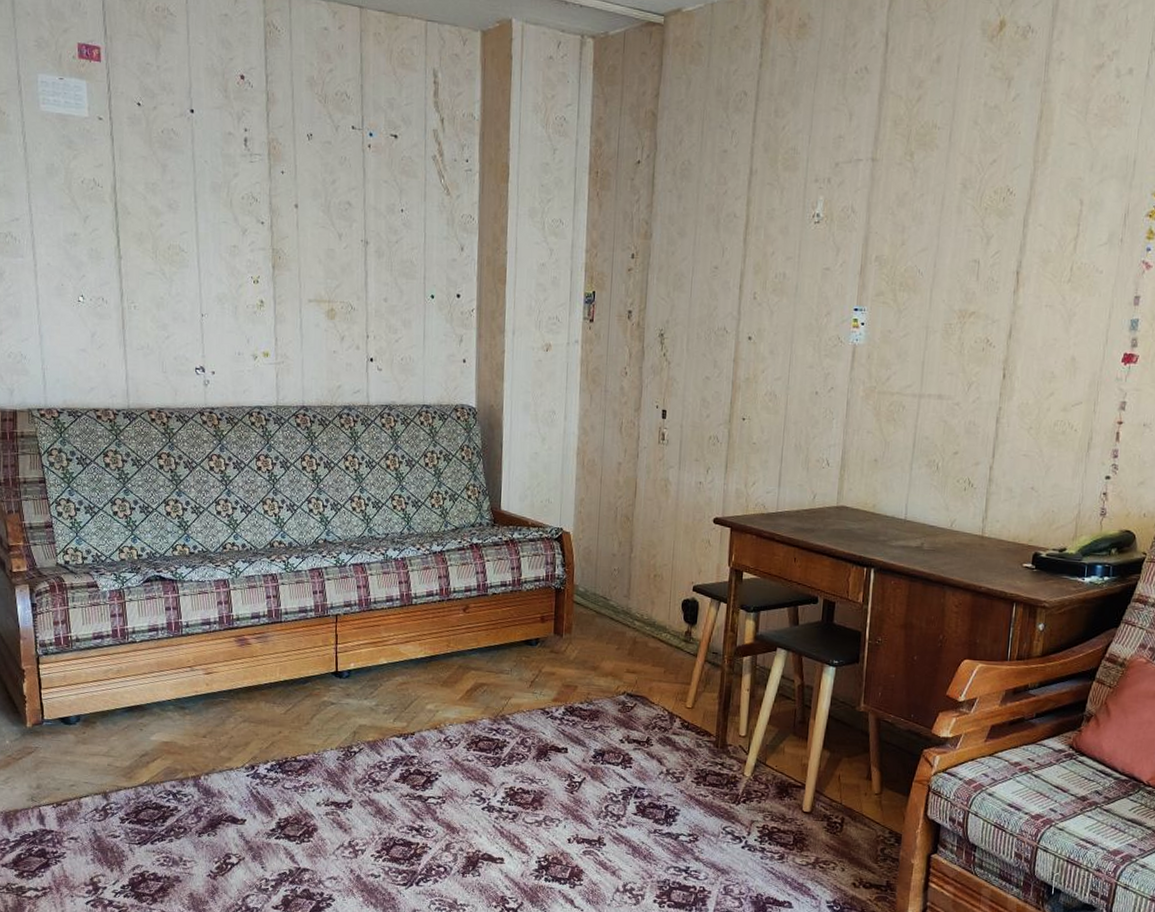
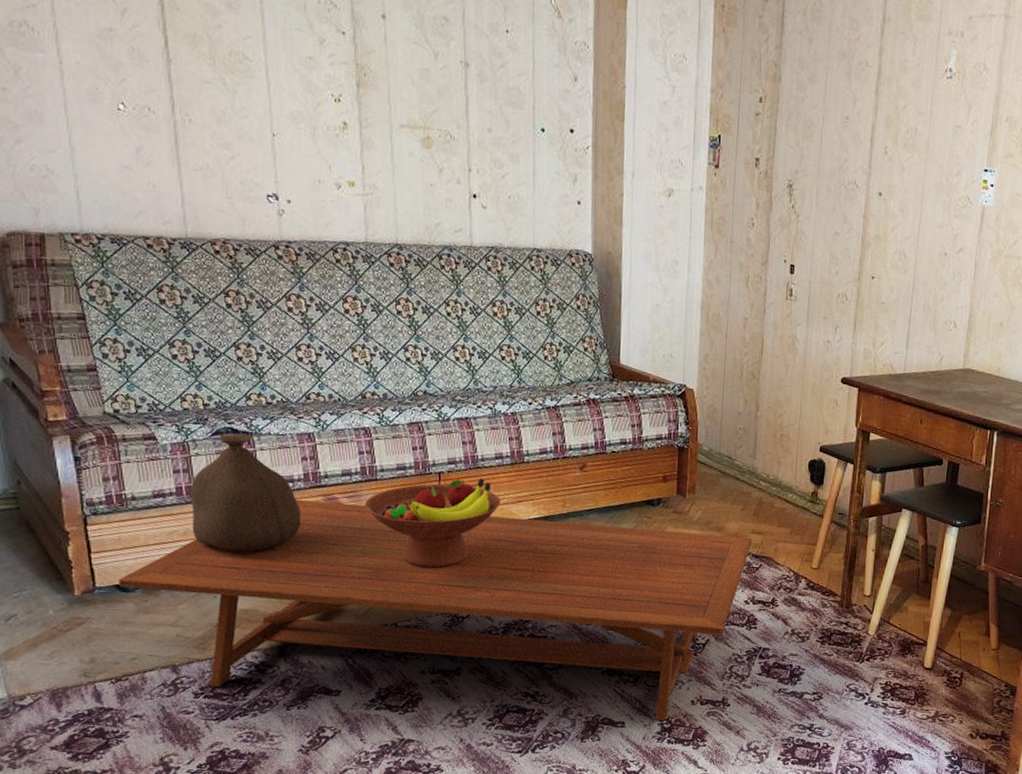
coffee table: none [62,640,627,858] -> present [118,499,753,721]
bag: none [124,581,216,689] -> present [190,434,302,552]
fruit bowl: none [271,620,391,705] -> present [365,478,501,568]

